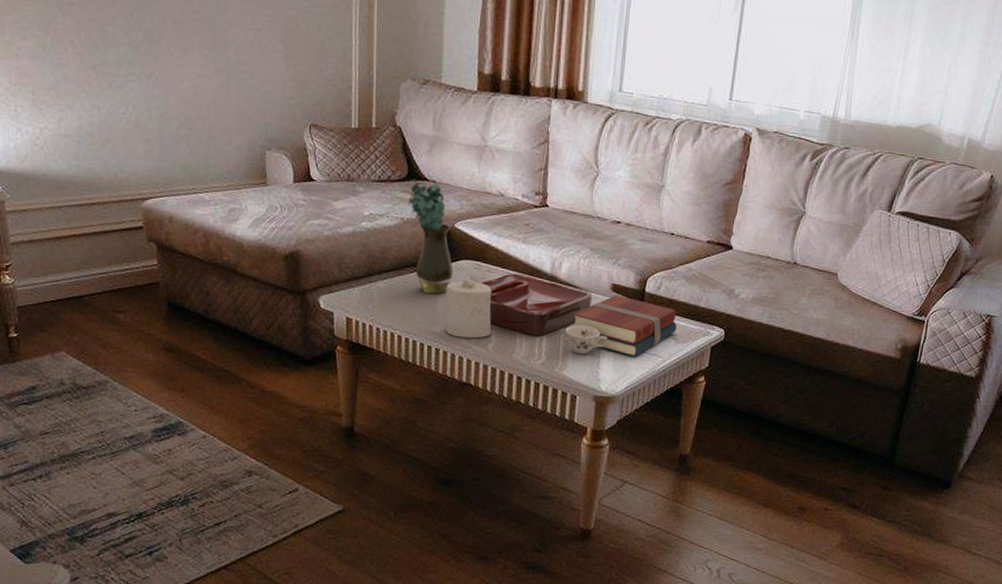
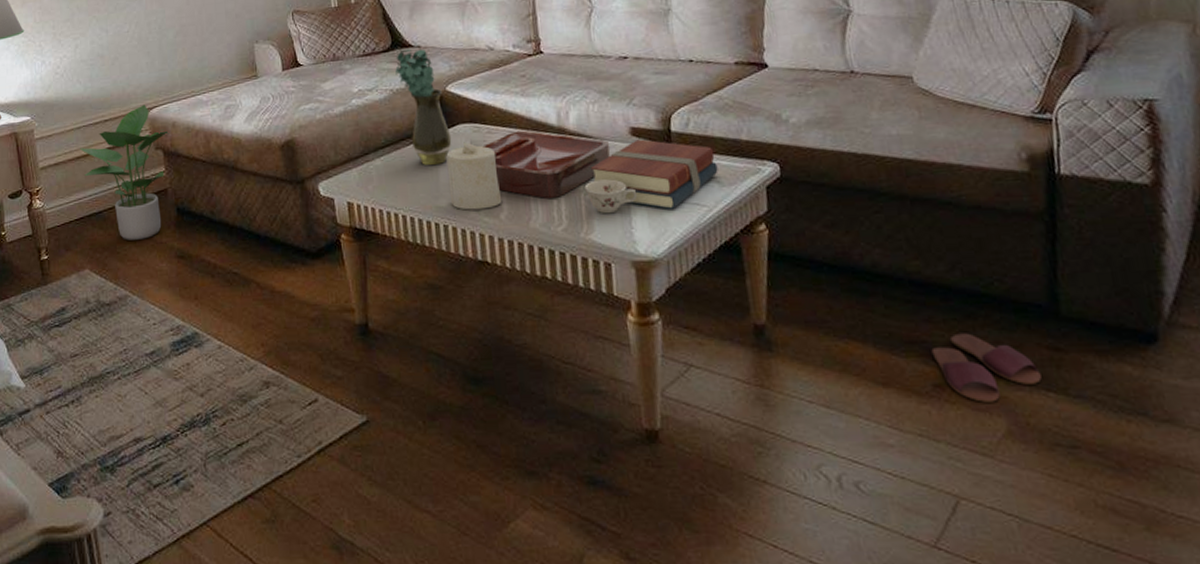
potted plant: none [60,193,166,329] -> present [80,104,170,240]
slippers: none [803,472,871,522] -> present [931,333,1042,402]

